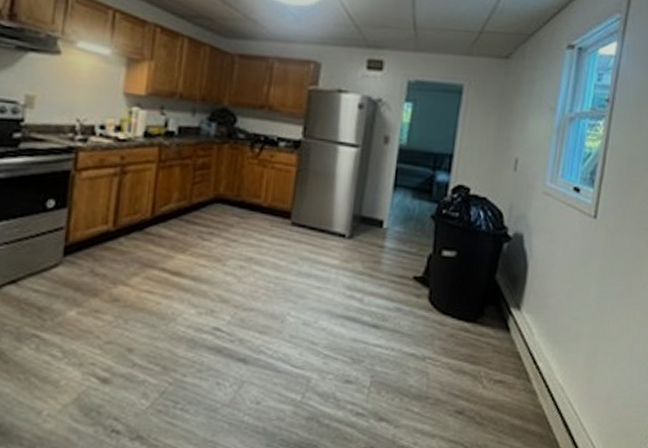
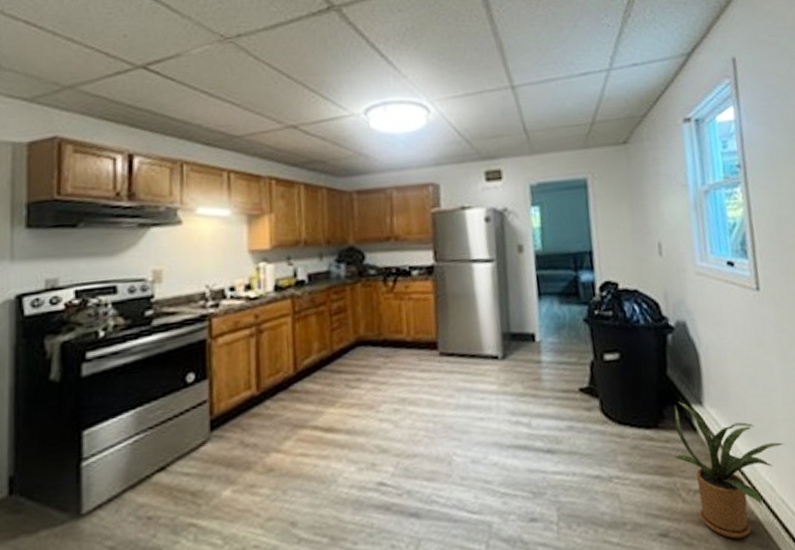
house plant: none [484,303,583,425] -> present [673,401,784,539]

